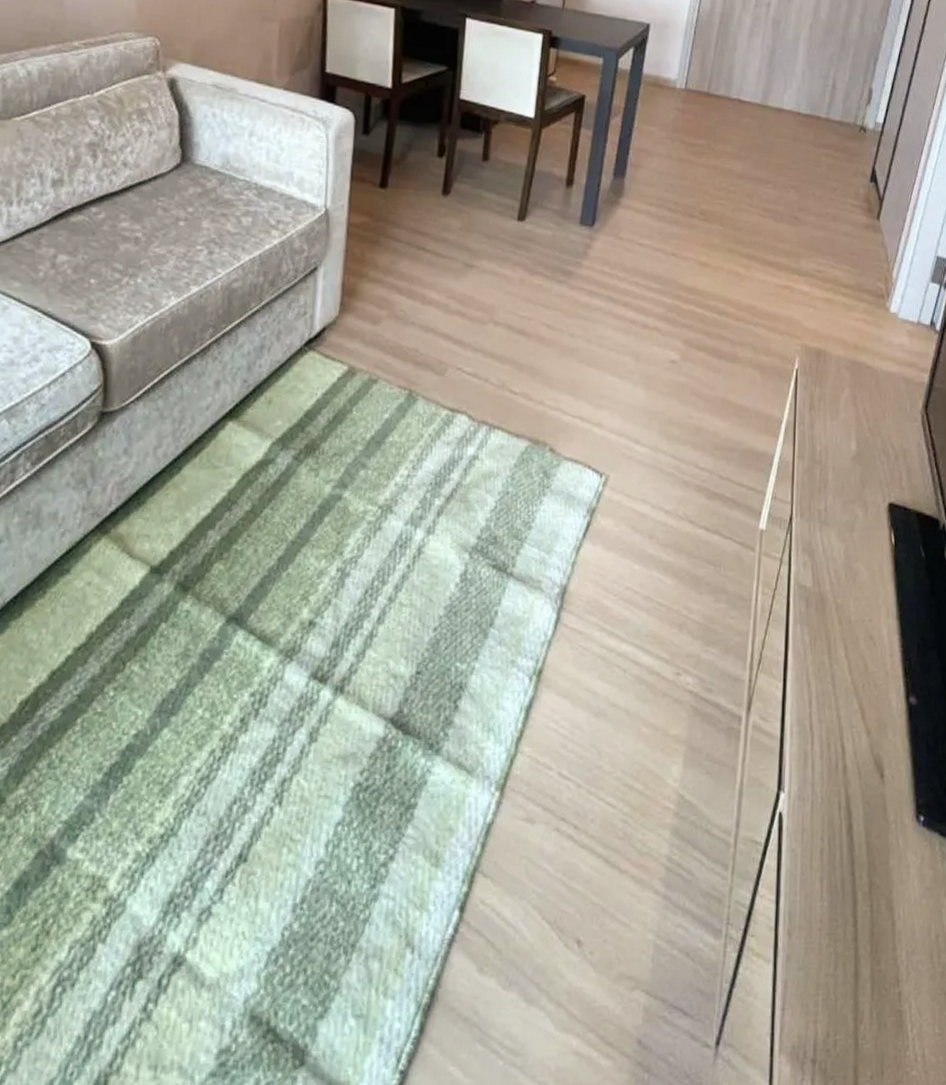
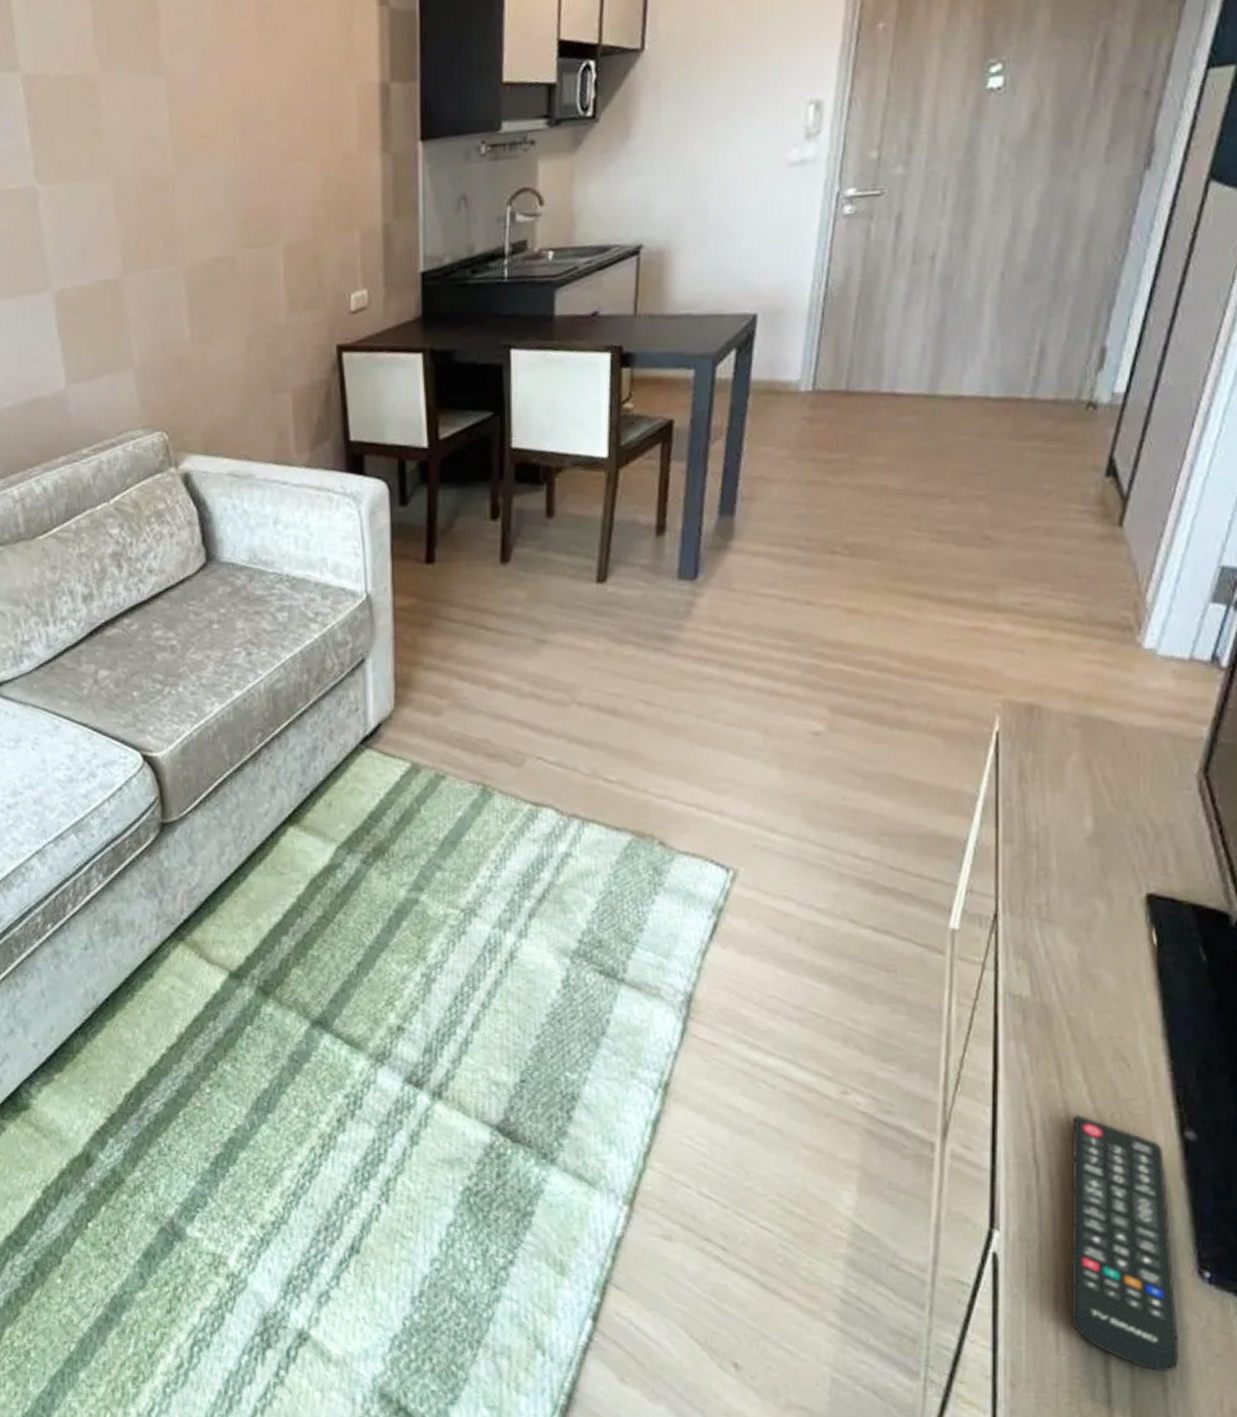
remote control: none [832,686,903,907] -> present [1071,1115,1180,1372]

